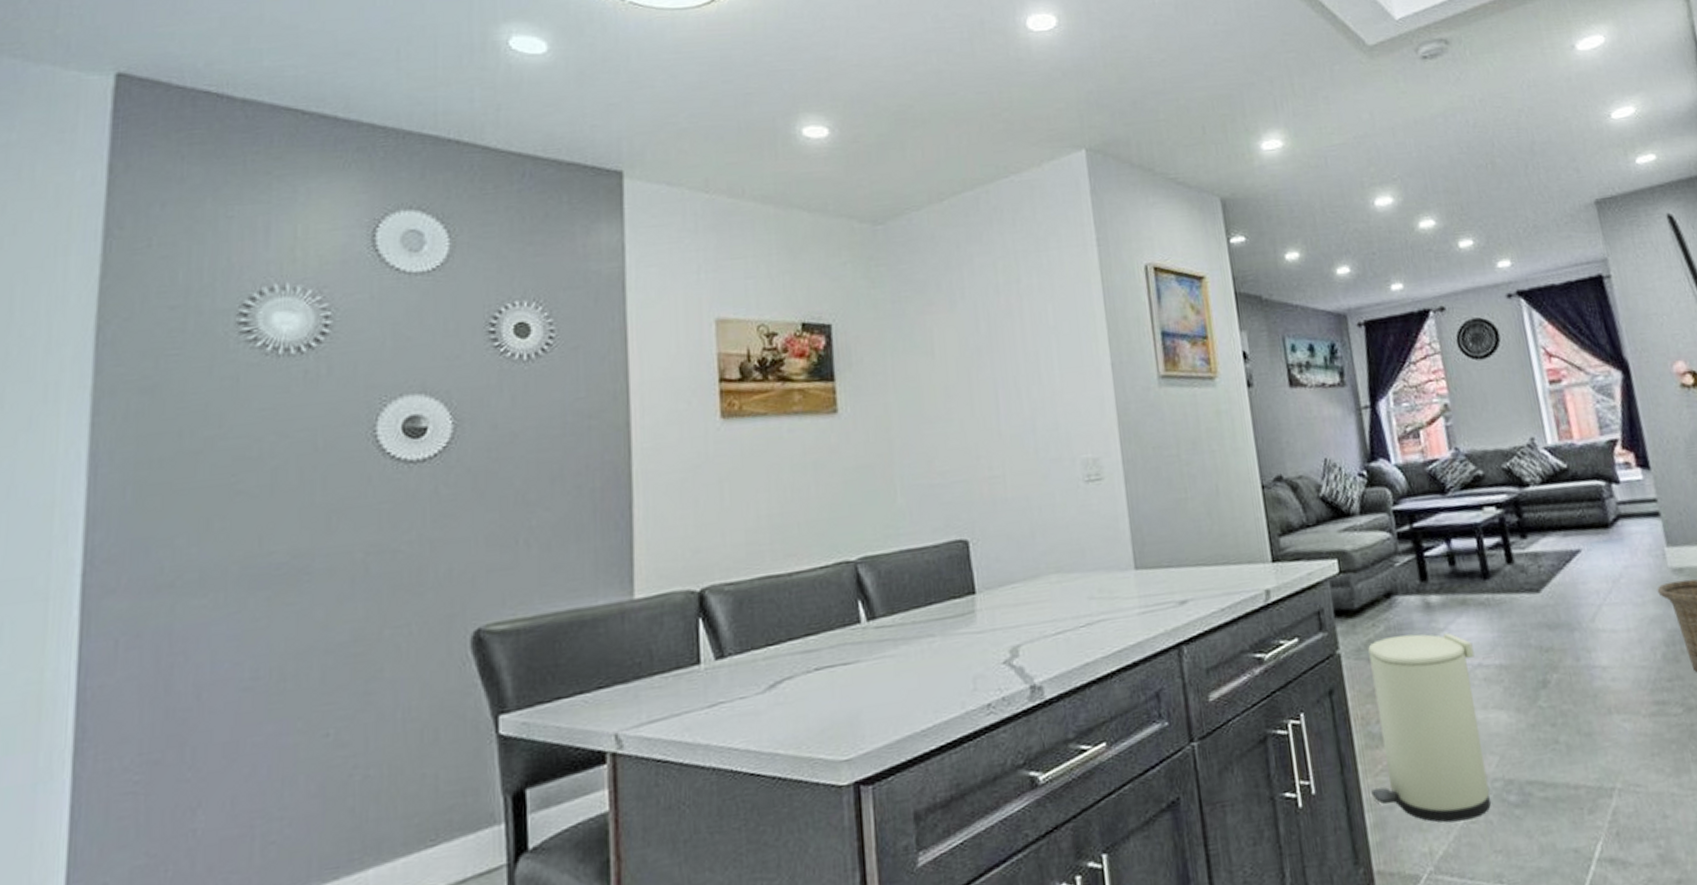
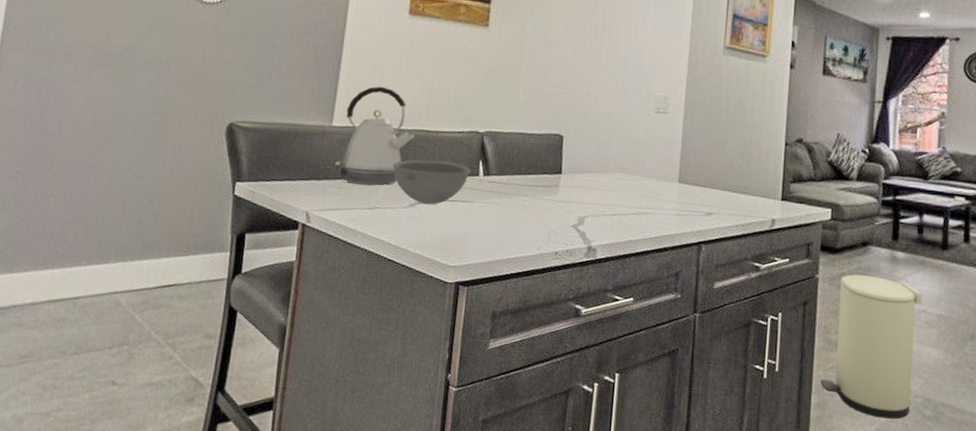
kettle: none [646,527,758,677] -> present [334,86,414,186]
bowl: none [733,611,848,682] -> present [392,159,471,205]

